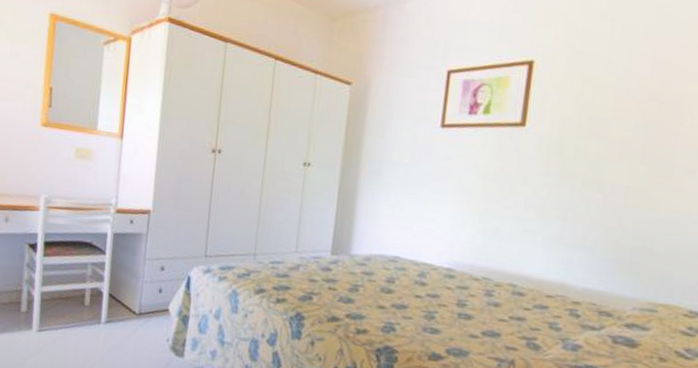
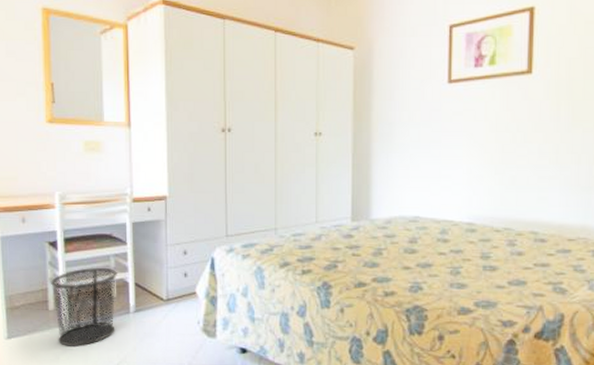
waste bin: none [26,273,93,352] -> present [51,267,117,347]

